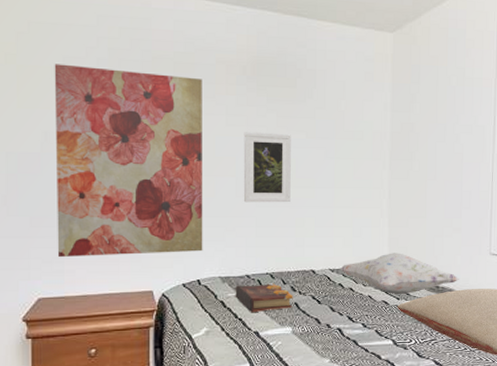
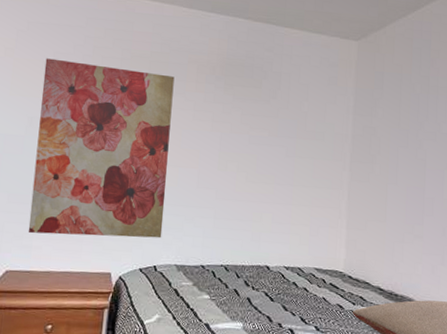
book: present [235,283,293,313] -> none [189,274,246,305]
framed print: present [243,132,291,203] -> none [204,127,254,197]
decorative pillow: present [340,253,459,294] -> none [295,255,420,300]

